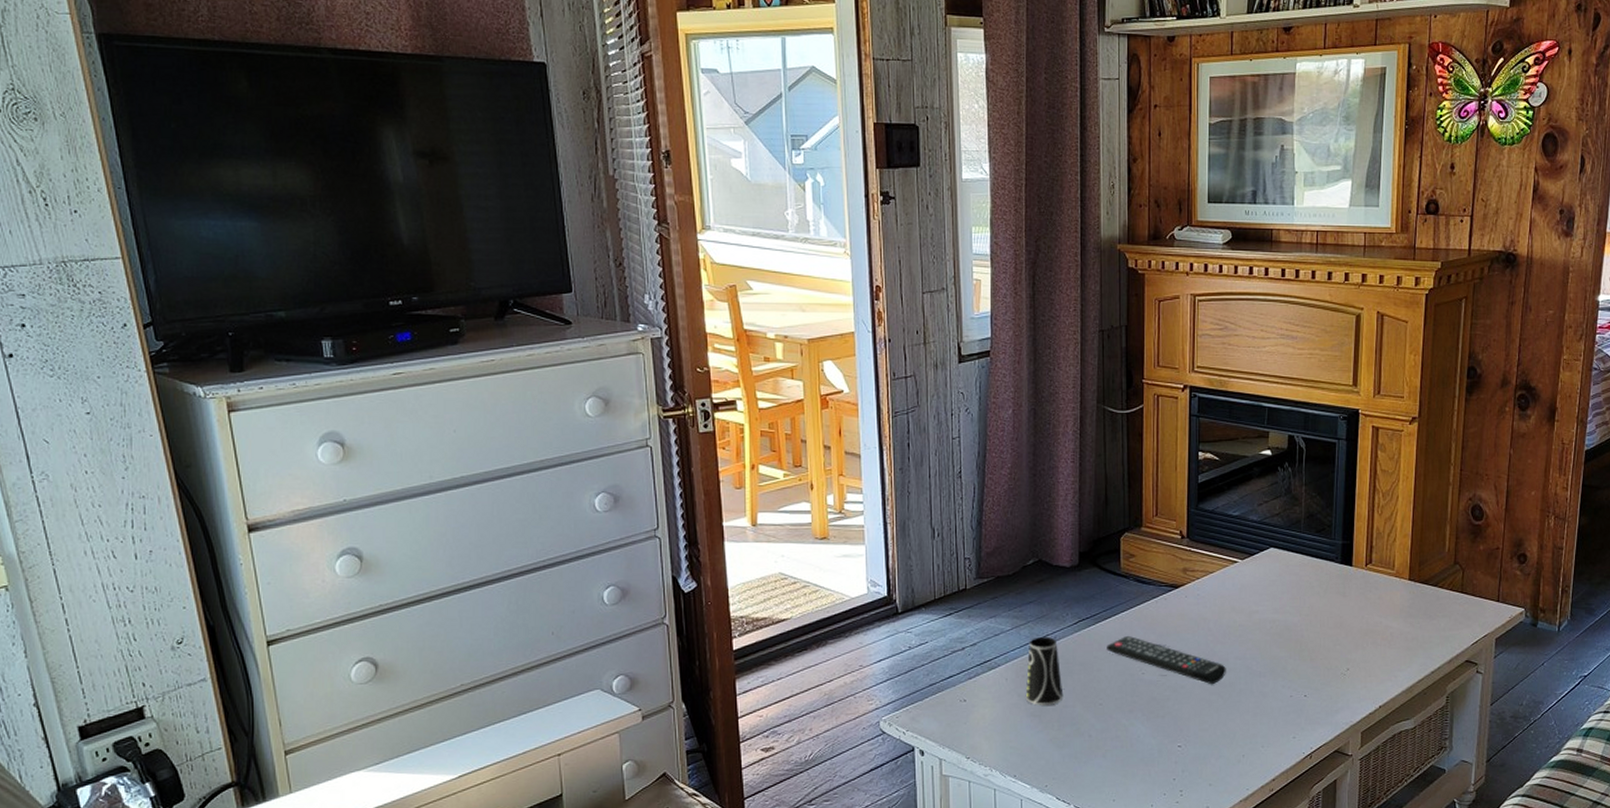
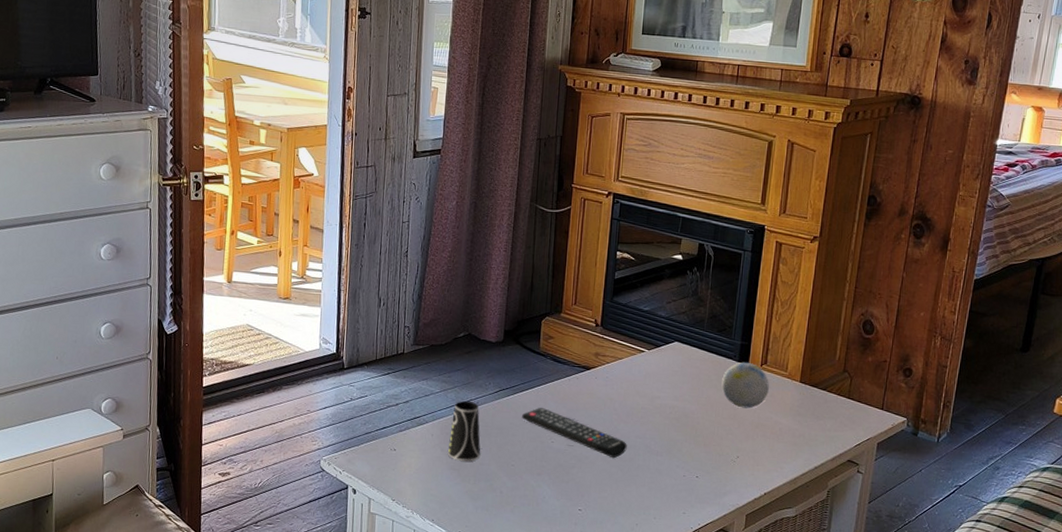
decorative ball: none [1324,563,1376,615] -> present [721,361,769,409]

